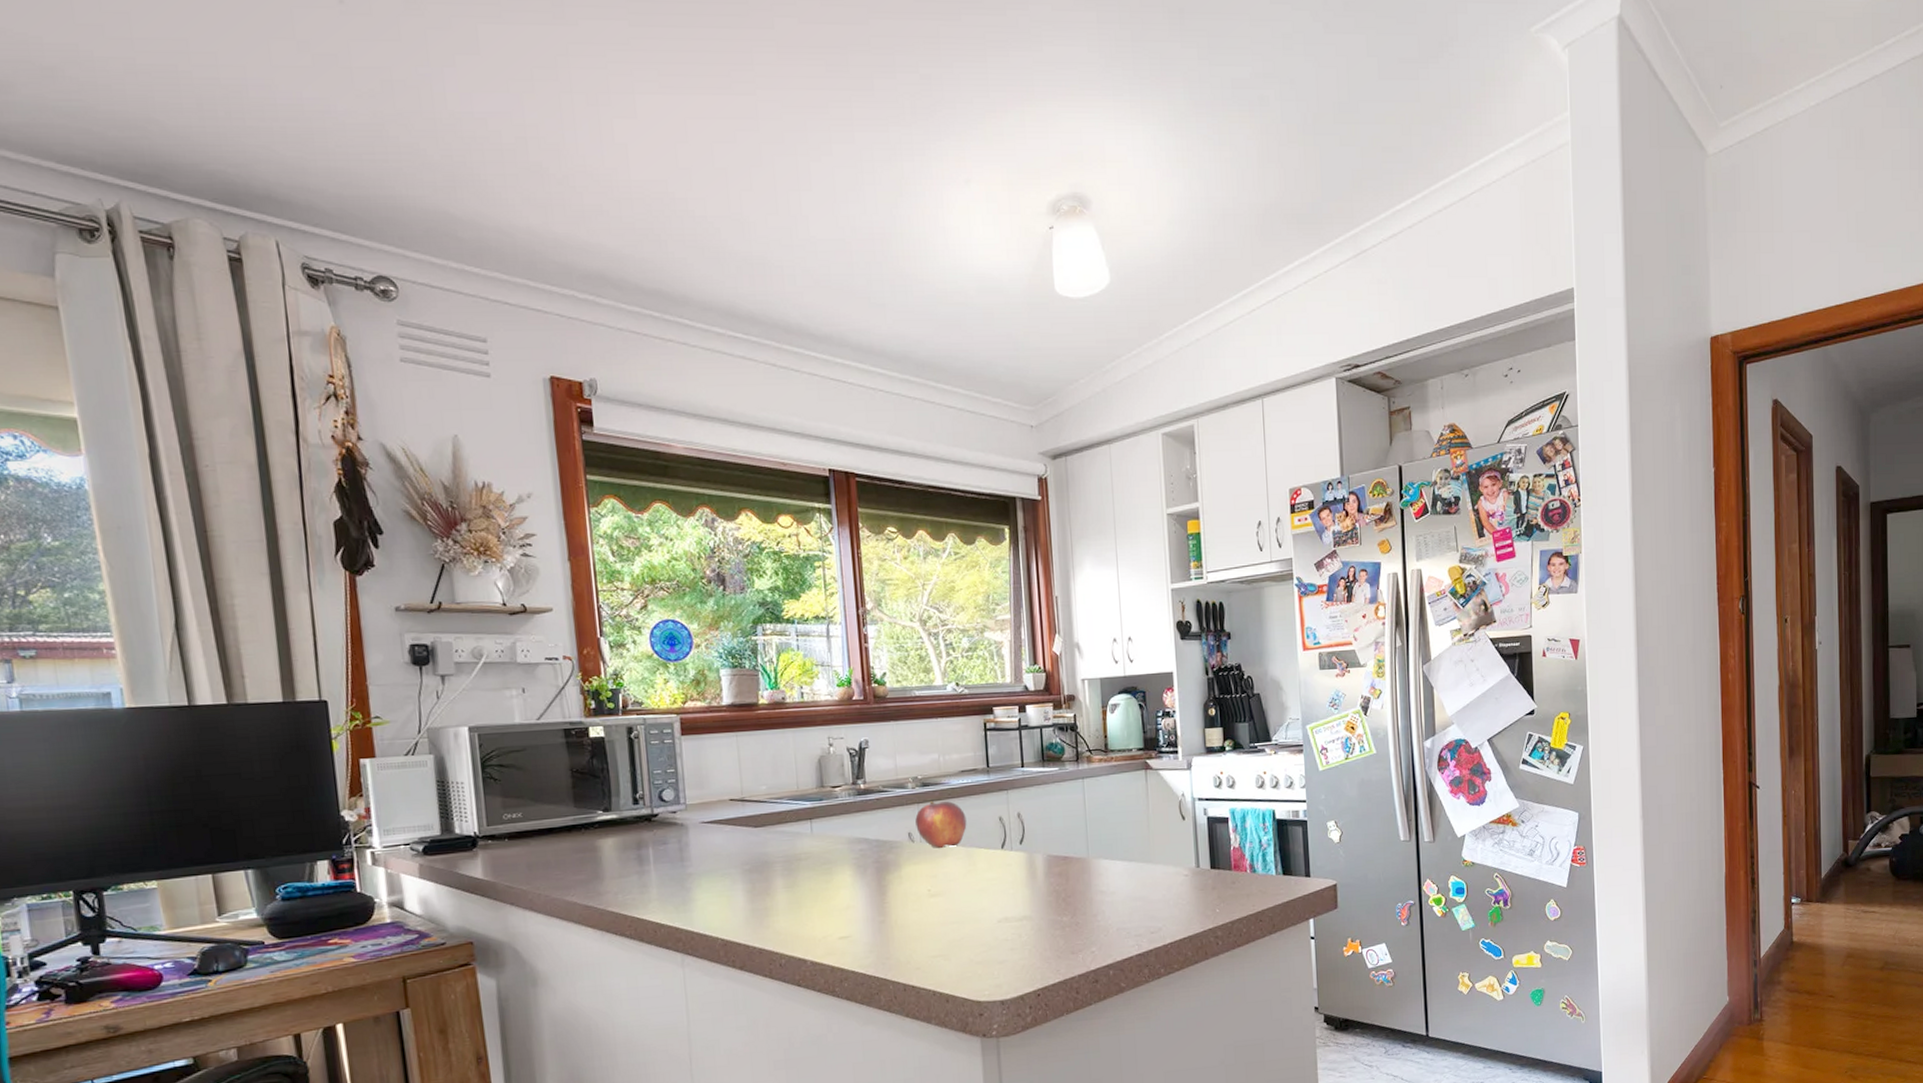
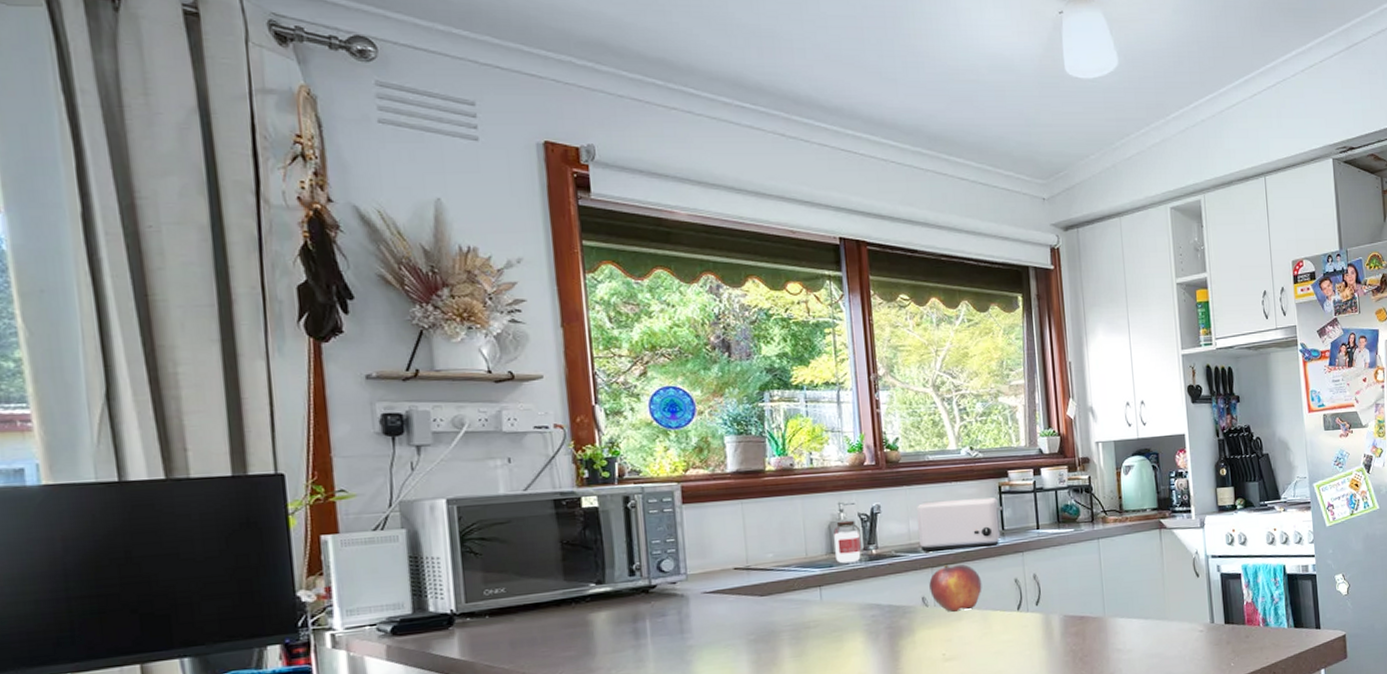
jar: none [823,754,850,797] -> present [834,520,861,564]
toaster: none [903,734,988,788] -> present [917,497,1003,552]

